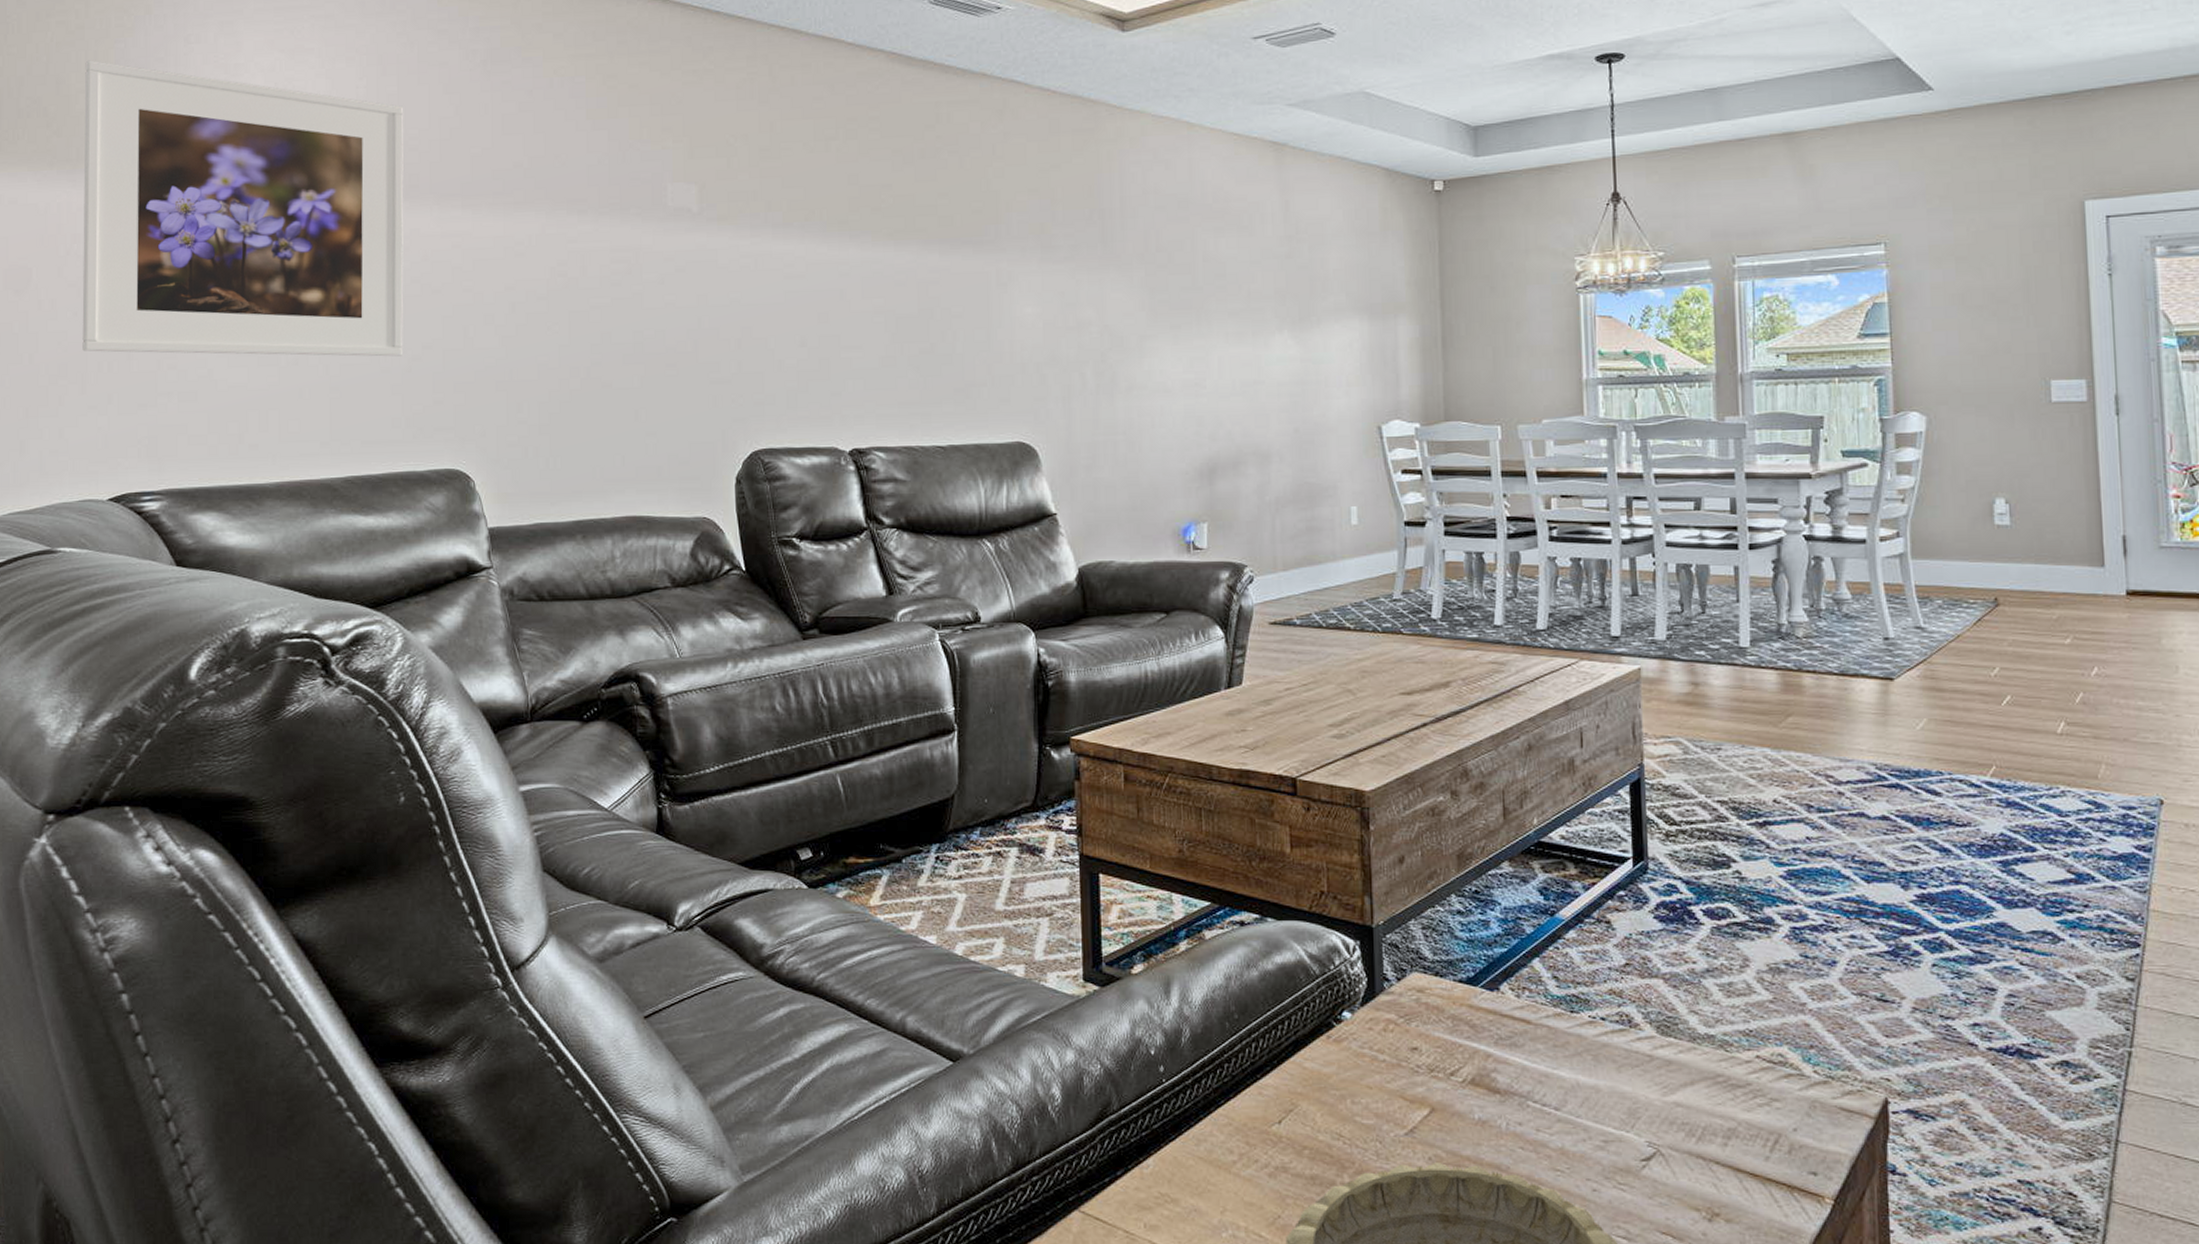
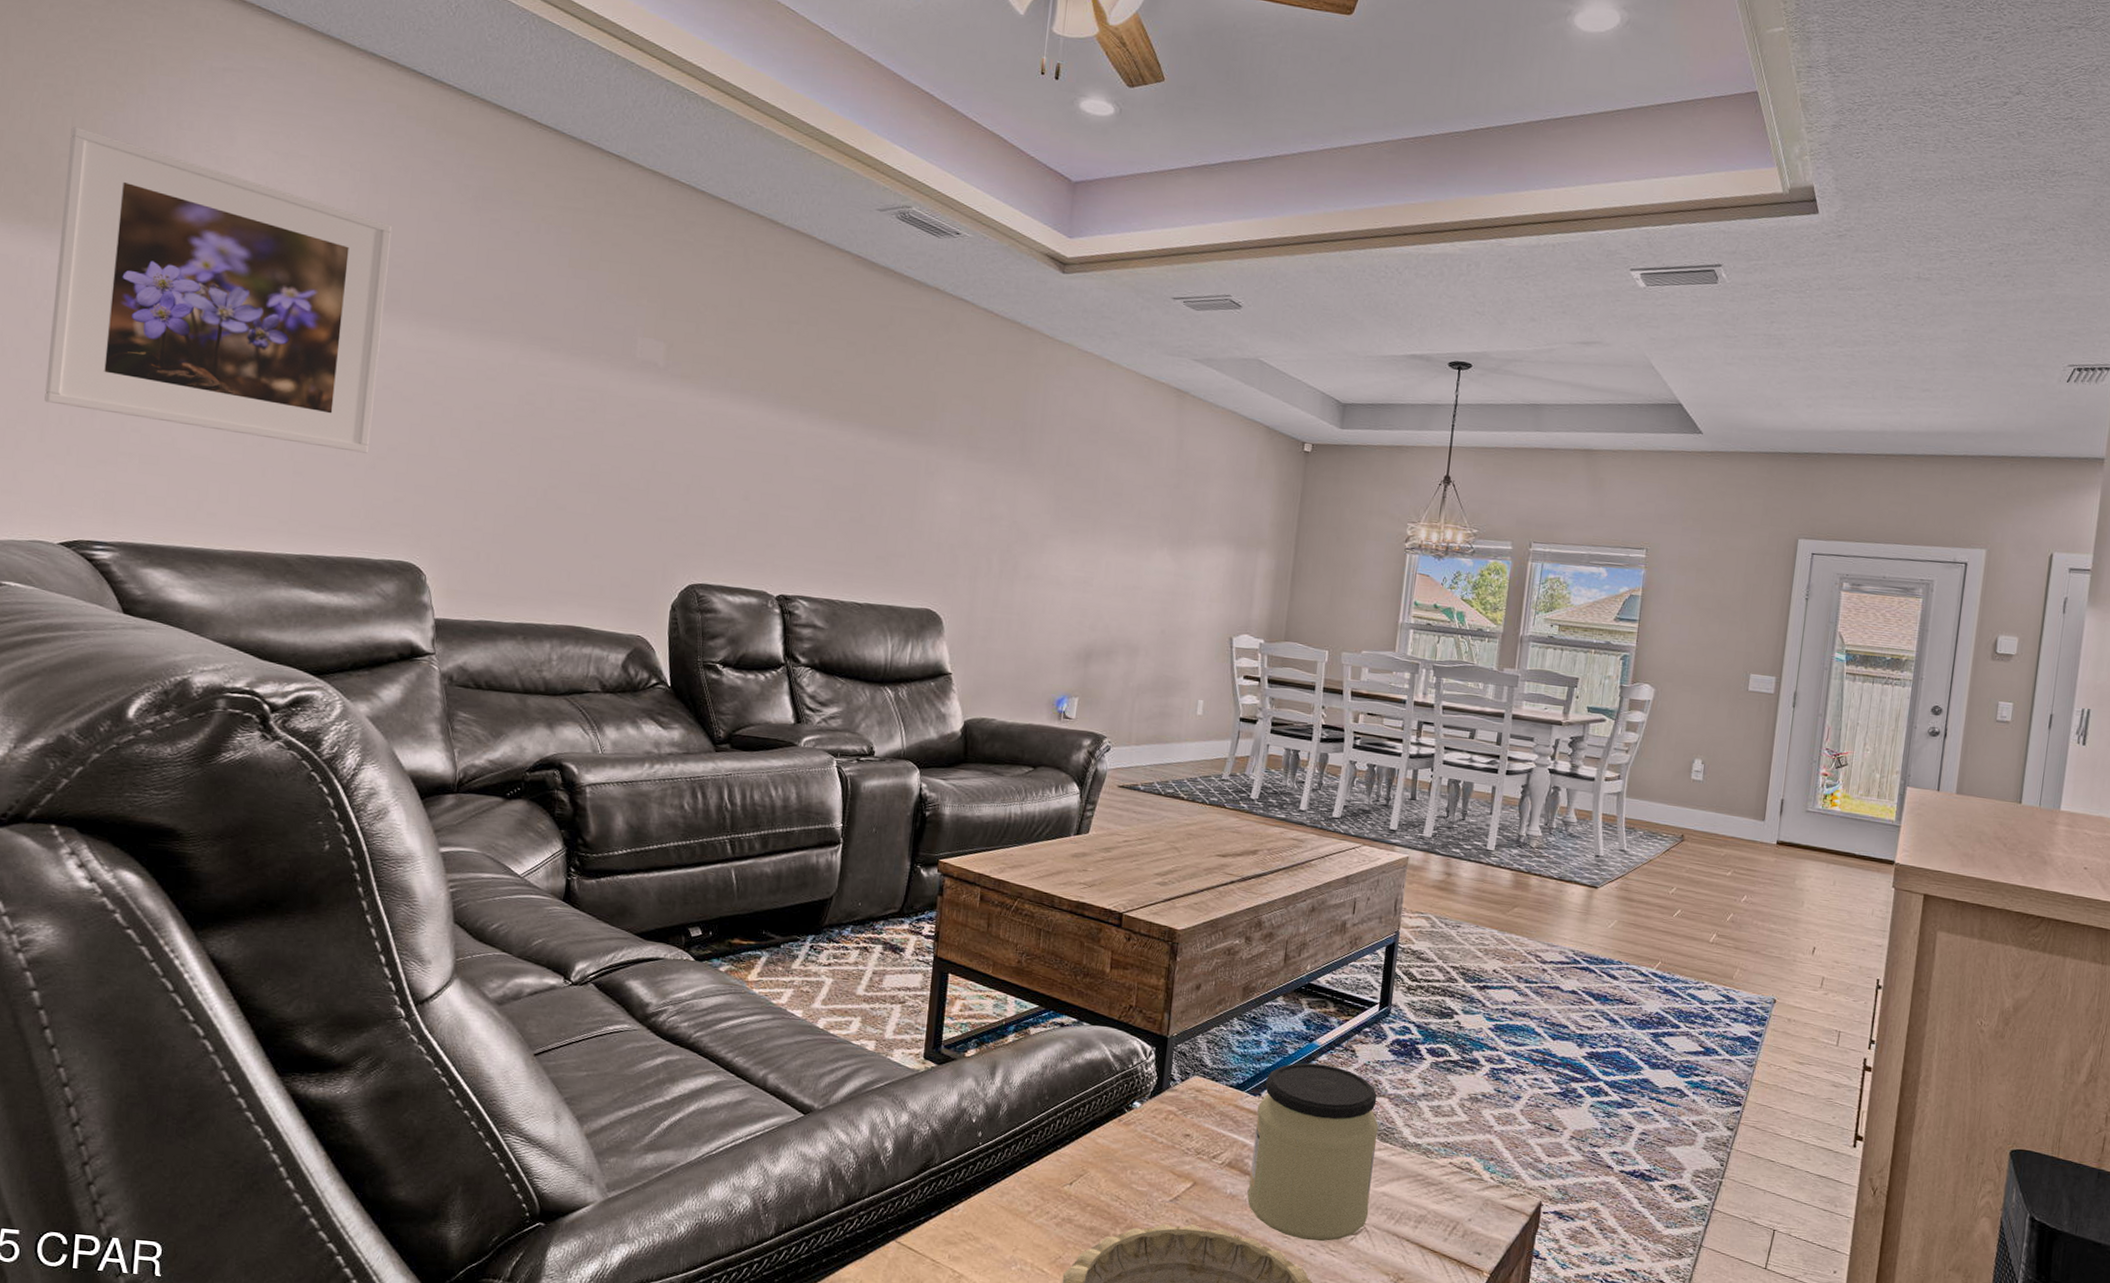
jar: none [1498,942,1661,1173] -> present [1247,1063,1379,1242]

